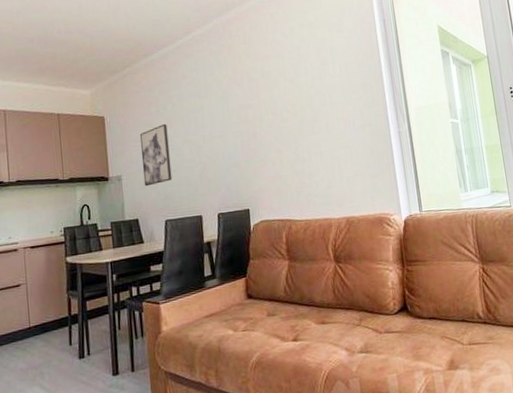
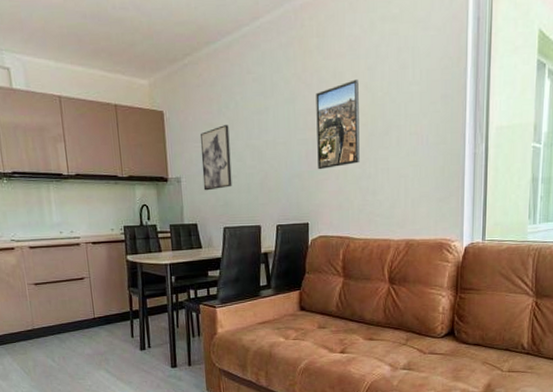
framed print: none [247,76,293,158] -> present [316,79,360,170]

